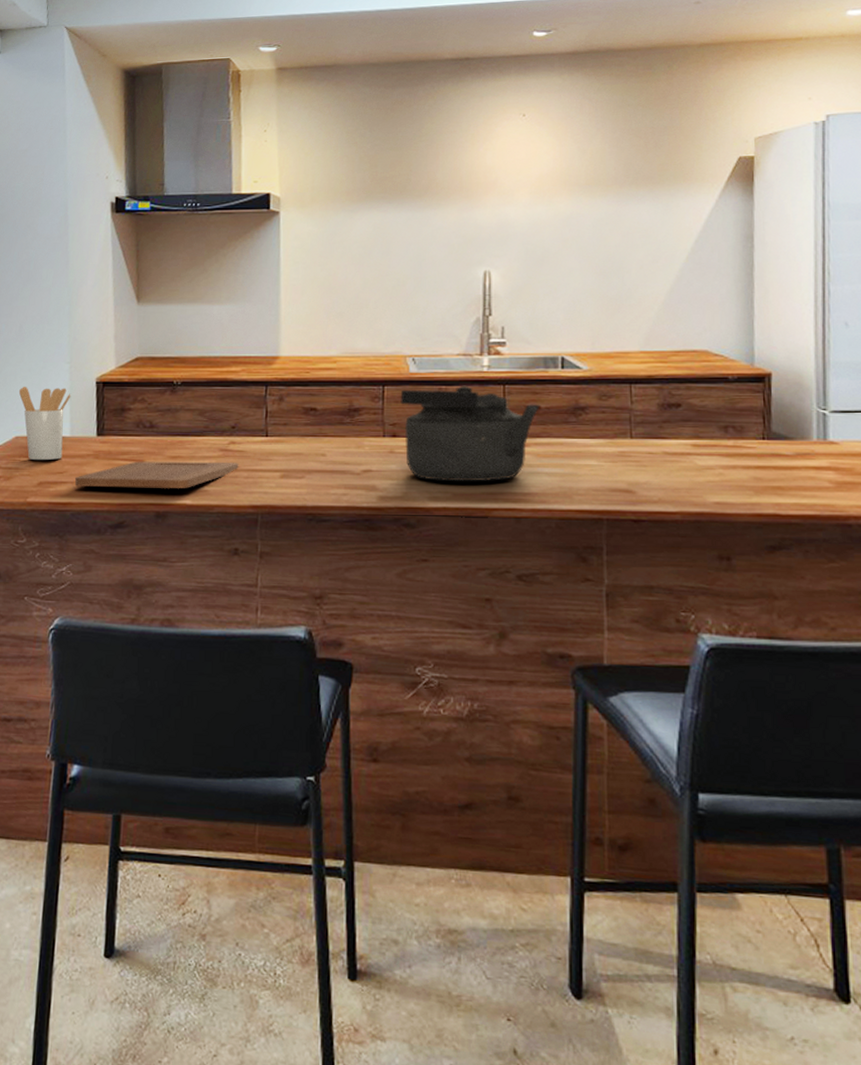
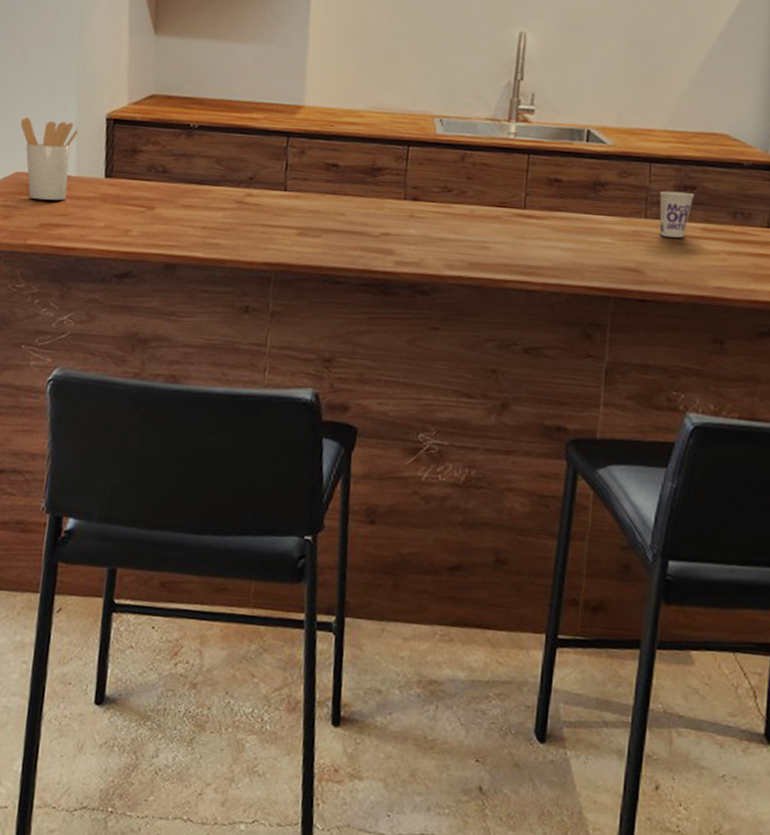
cutting board: present [74,461,239,488] -> none [79,208,255,240]
kettle: present [400,385,540,482] -> none [424,151,562,253]
cup: none [643,410,681,455] -> present [659,190,695,238]

